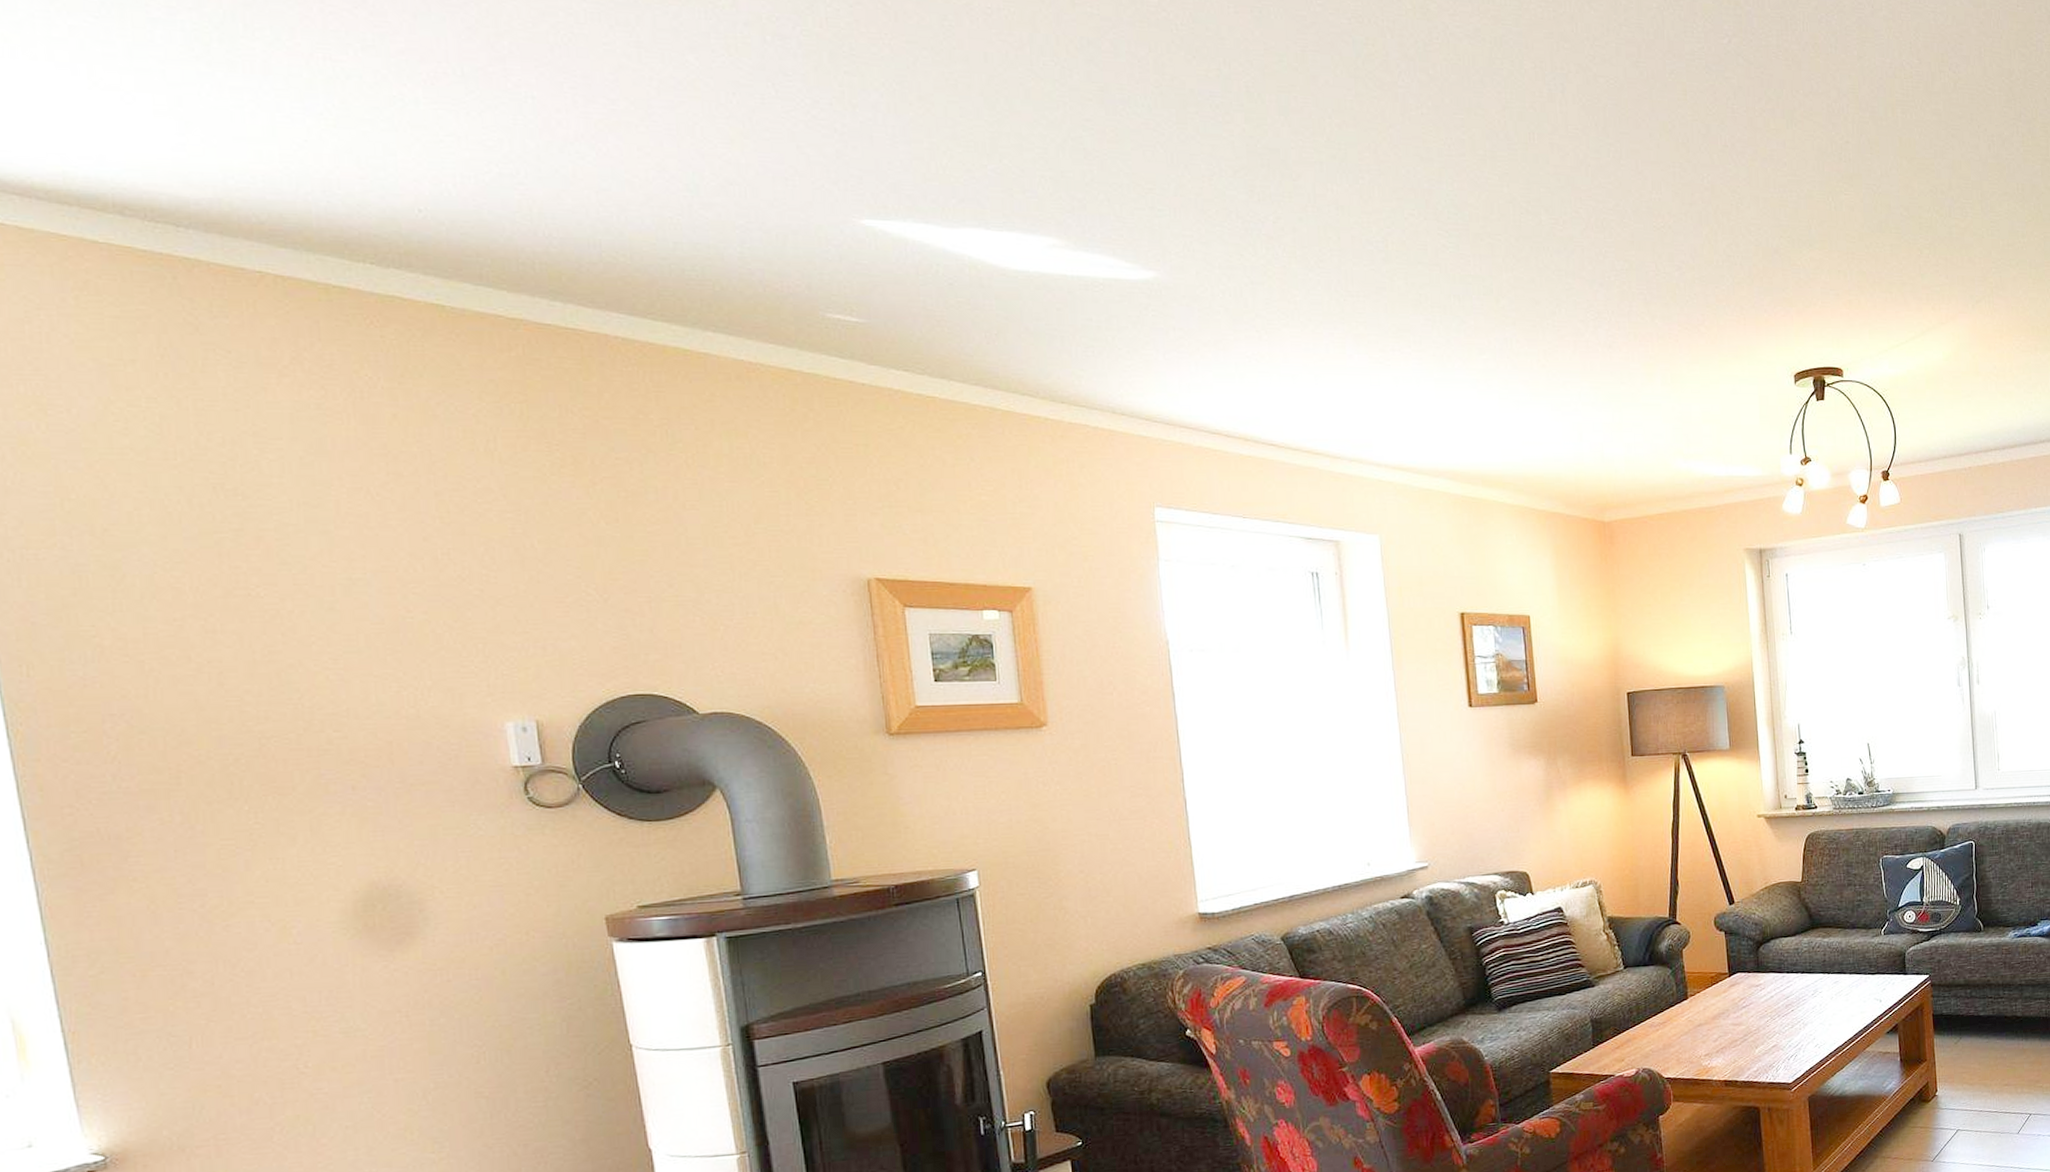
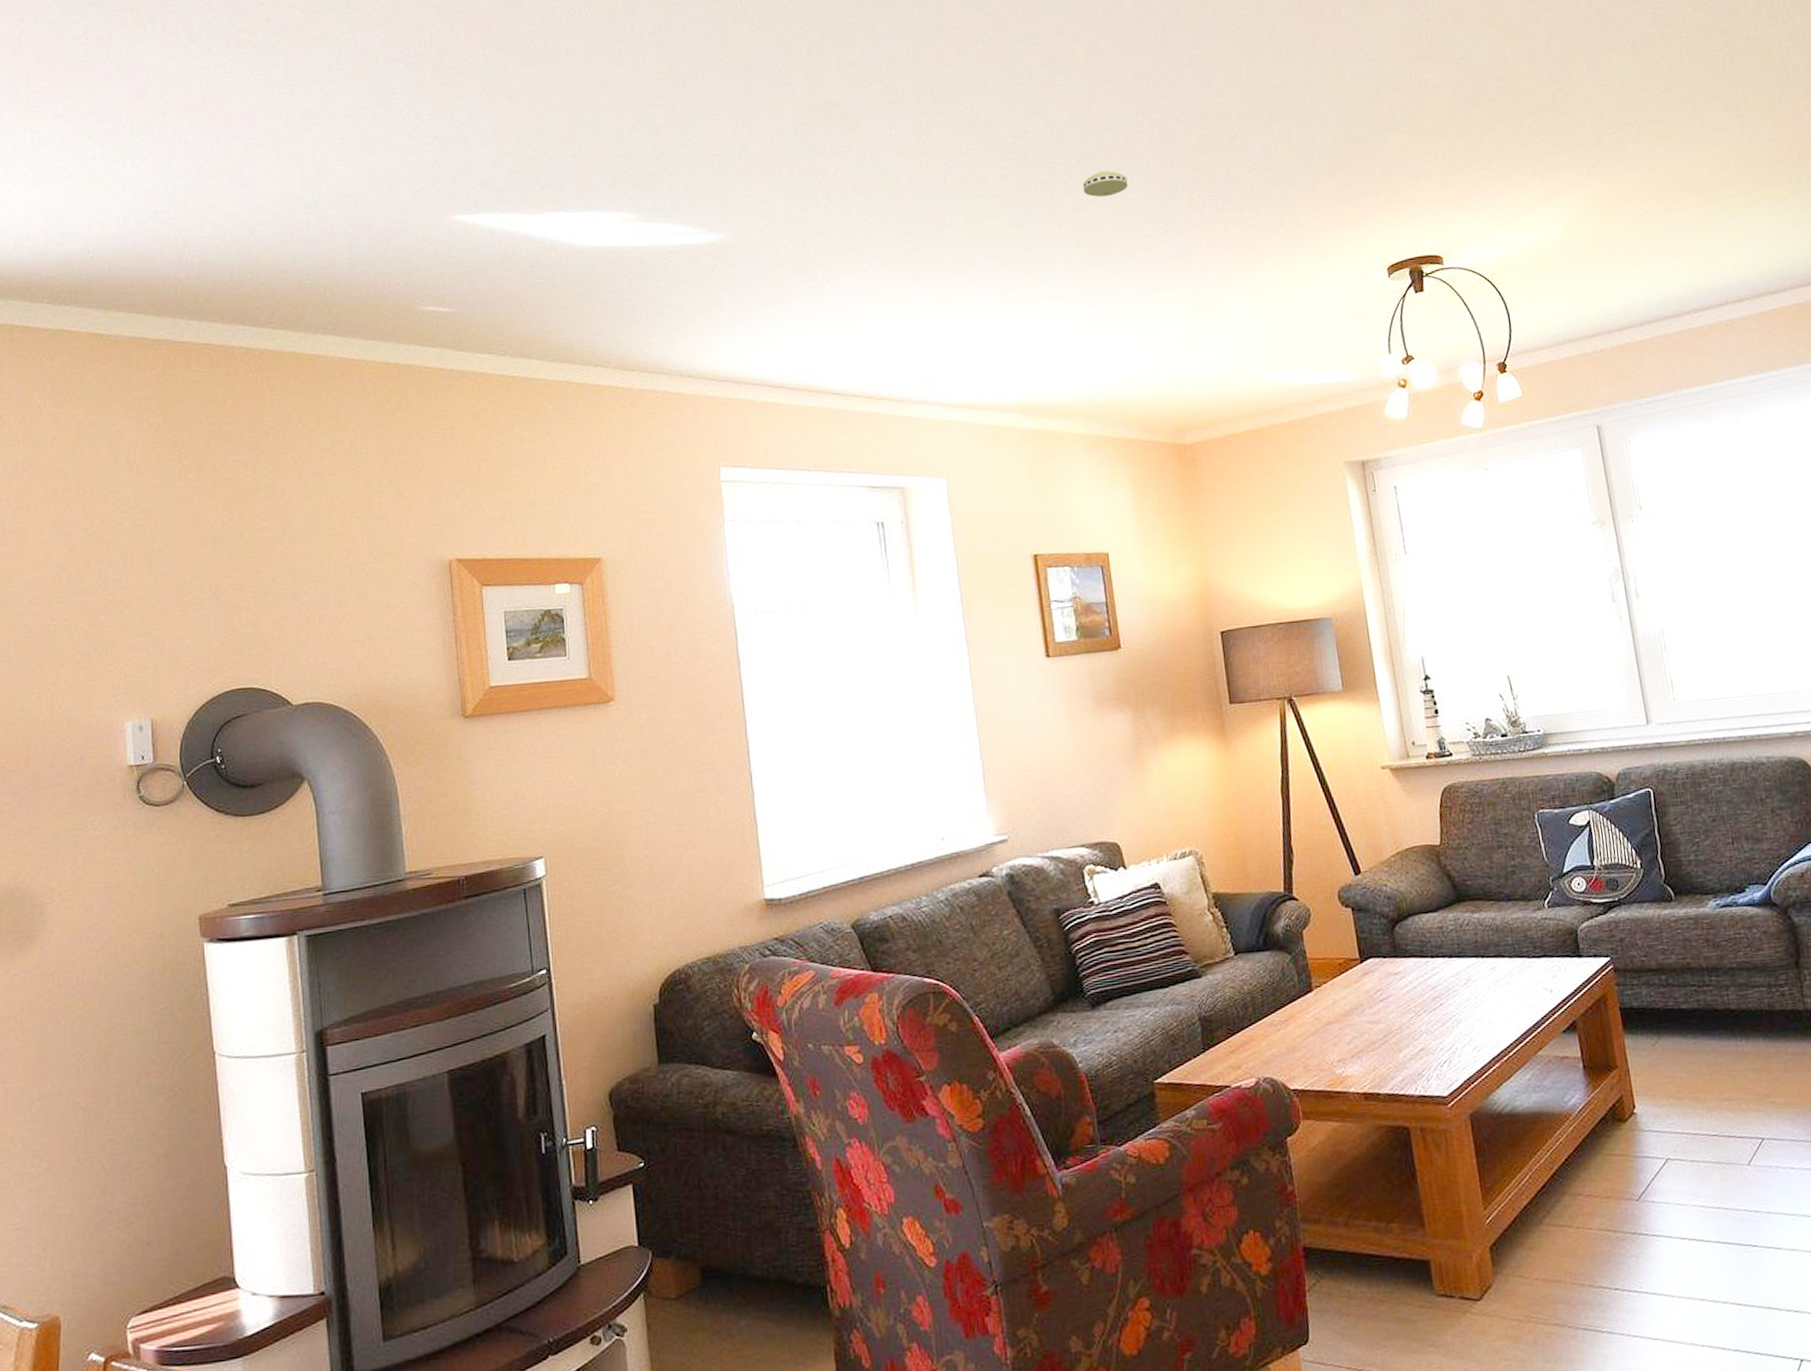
smoke detector: none [1520,251,1563,279] -> present [1083,170,1128,198]

